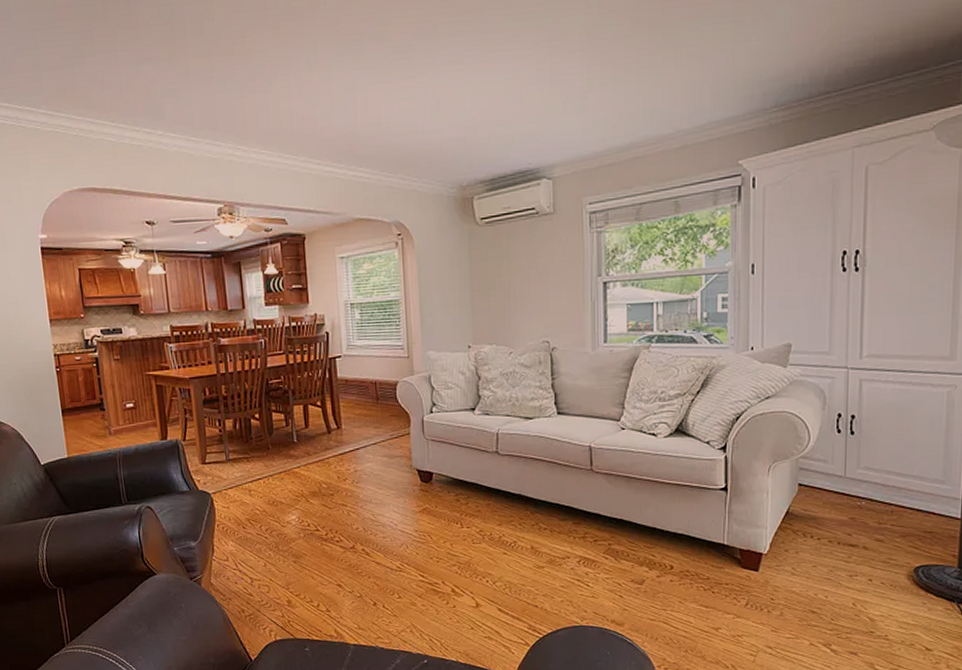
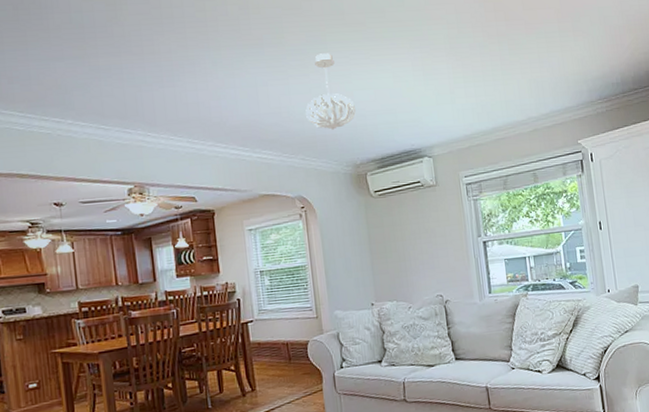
pendant light: none [408,49,466,144] -> present [305,53,356,130]

